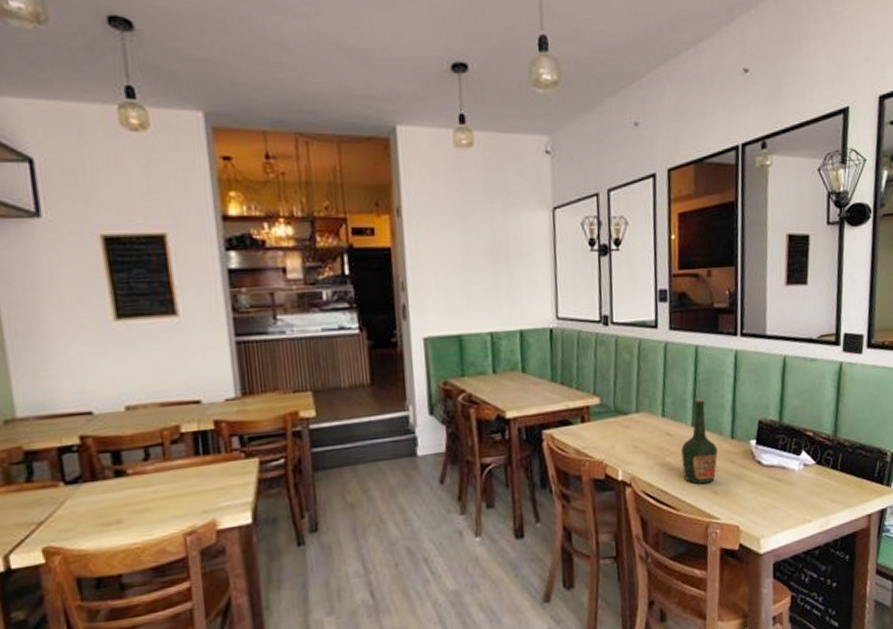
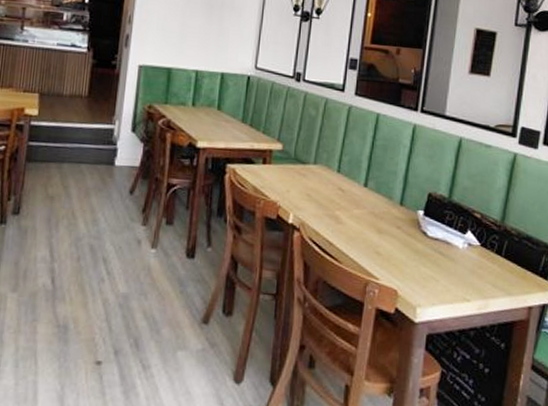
bottle: present [681,399,718,484] -> none [350,162,386,244]

